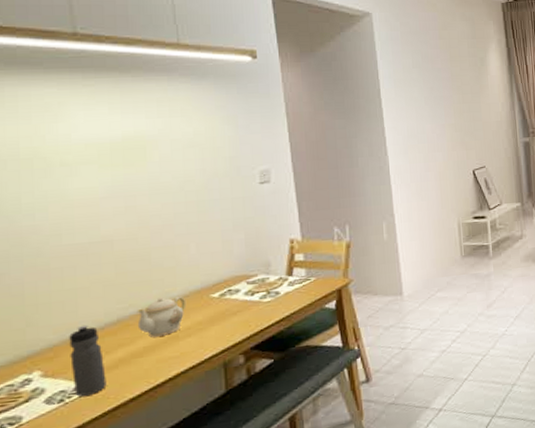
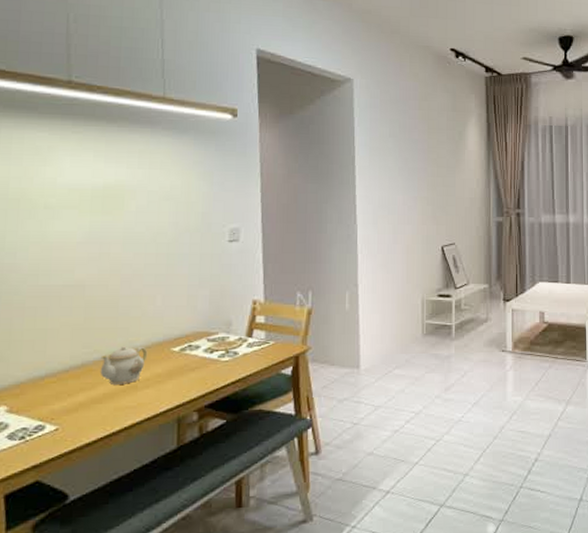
water bottle: present [69,324,107,397] -> none [34,365,66,436]

